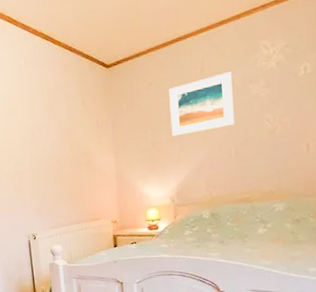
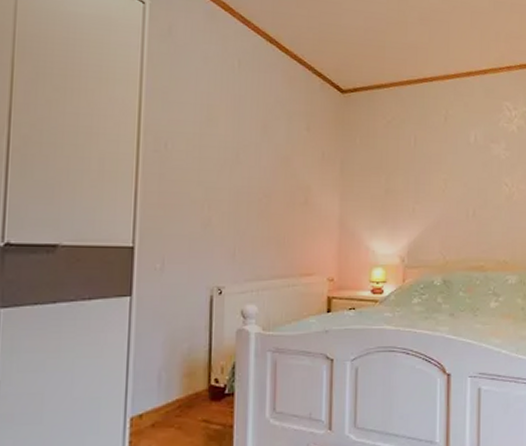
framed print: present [169,72,235,137] -> none [408,126,475,186]

